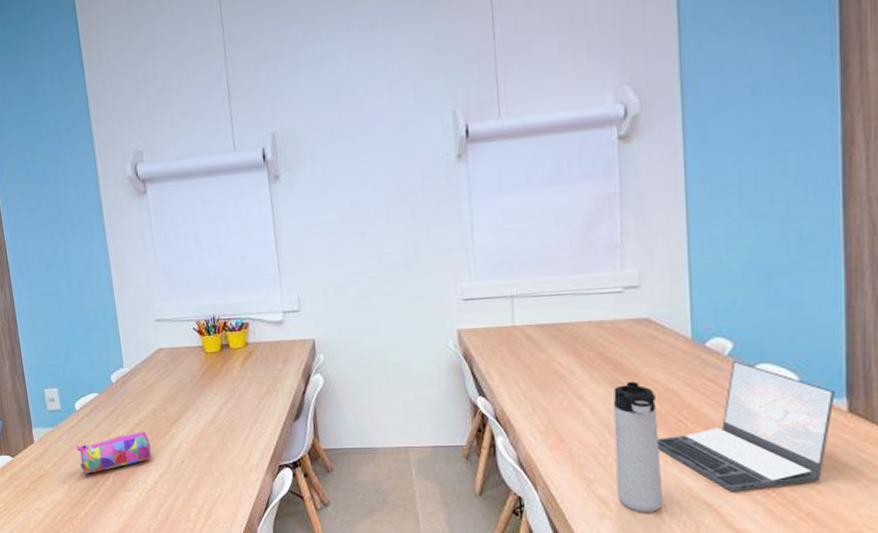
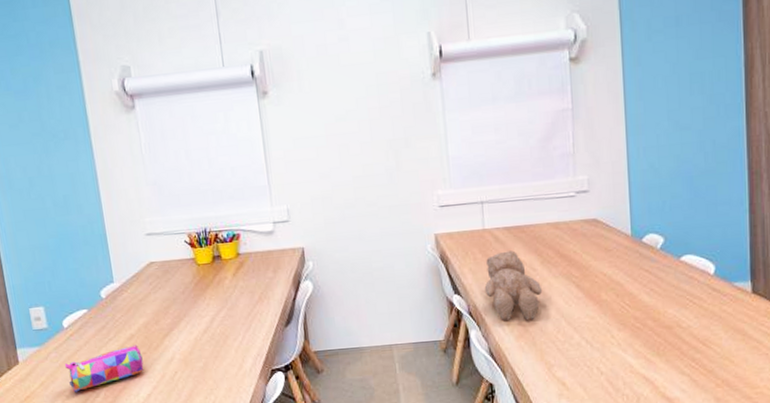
teddy bear: none [513,351,582,430] -> present [484,250,543,321]
thermos bottle: present [613,381,664,512] -> none [568,275,611,390]
laptop: present [657,360,835,492] -> none [605,252,742,367]

